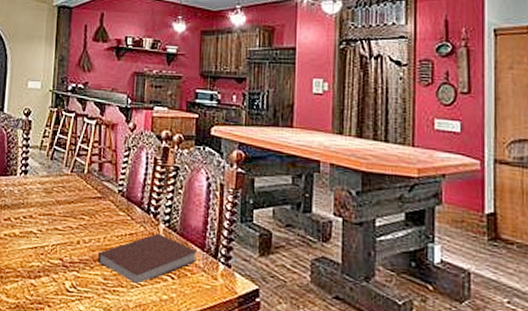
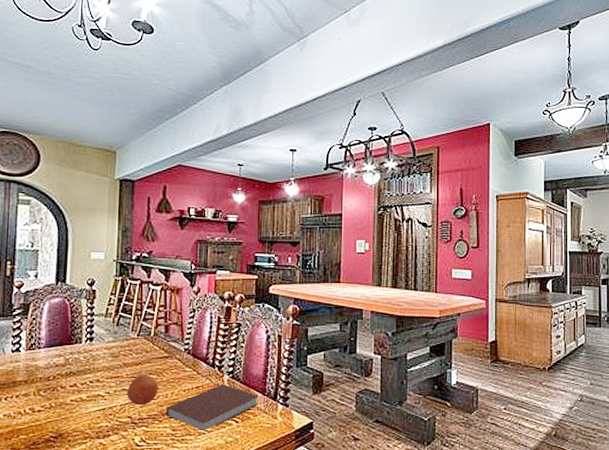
fruit: none [58,214,91,248] -> present [126,374,158,406]

